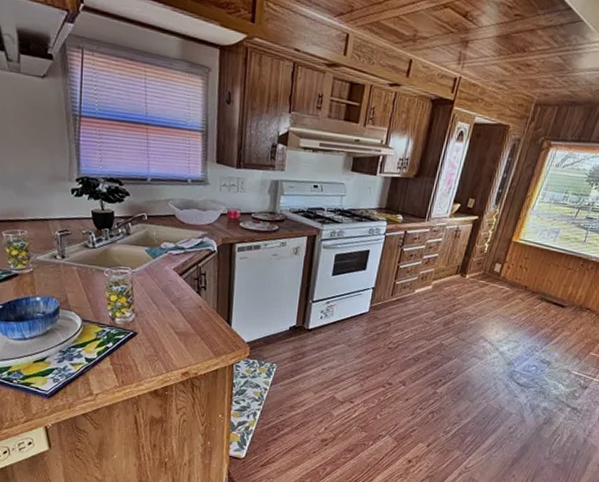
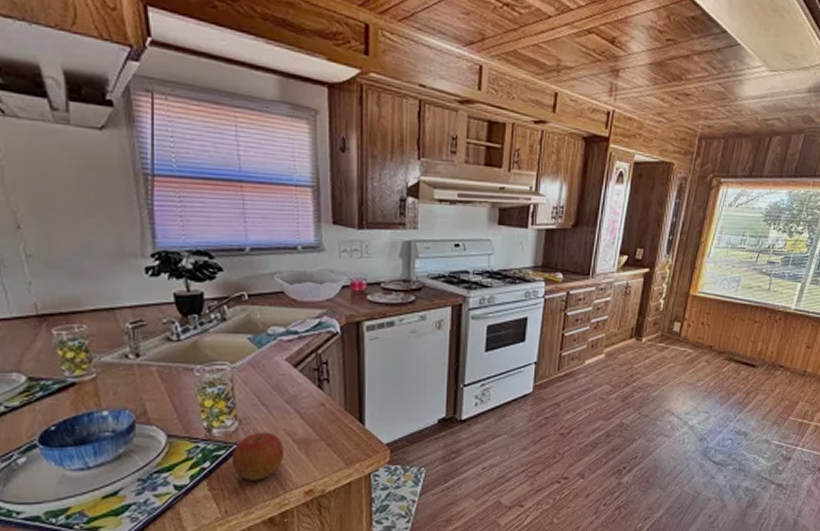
apple: none [128,324,169,361] -> present [231,432,285,481]

